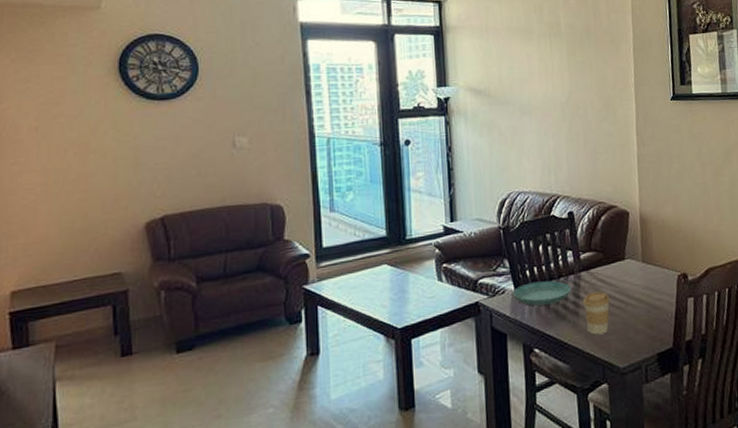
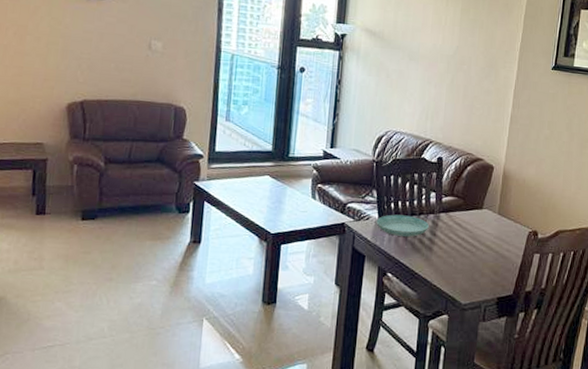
coffee cup: present [582,291,610,335] -> none [437,233,463,272]

